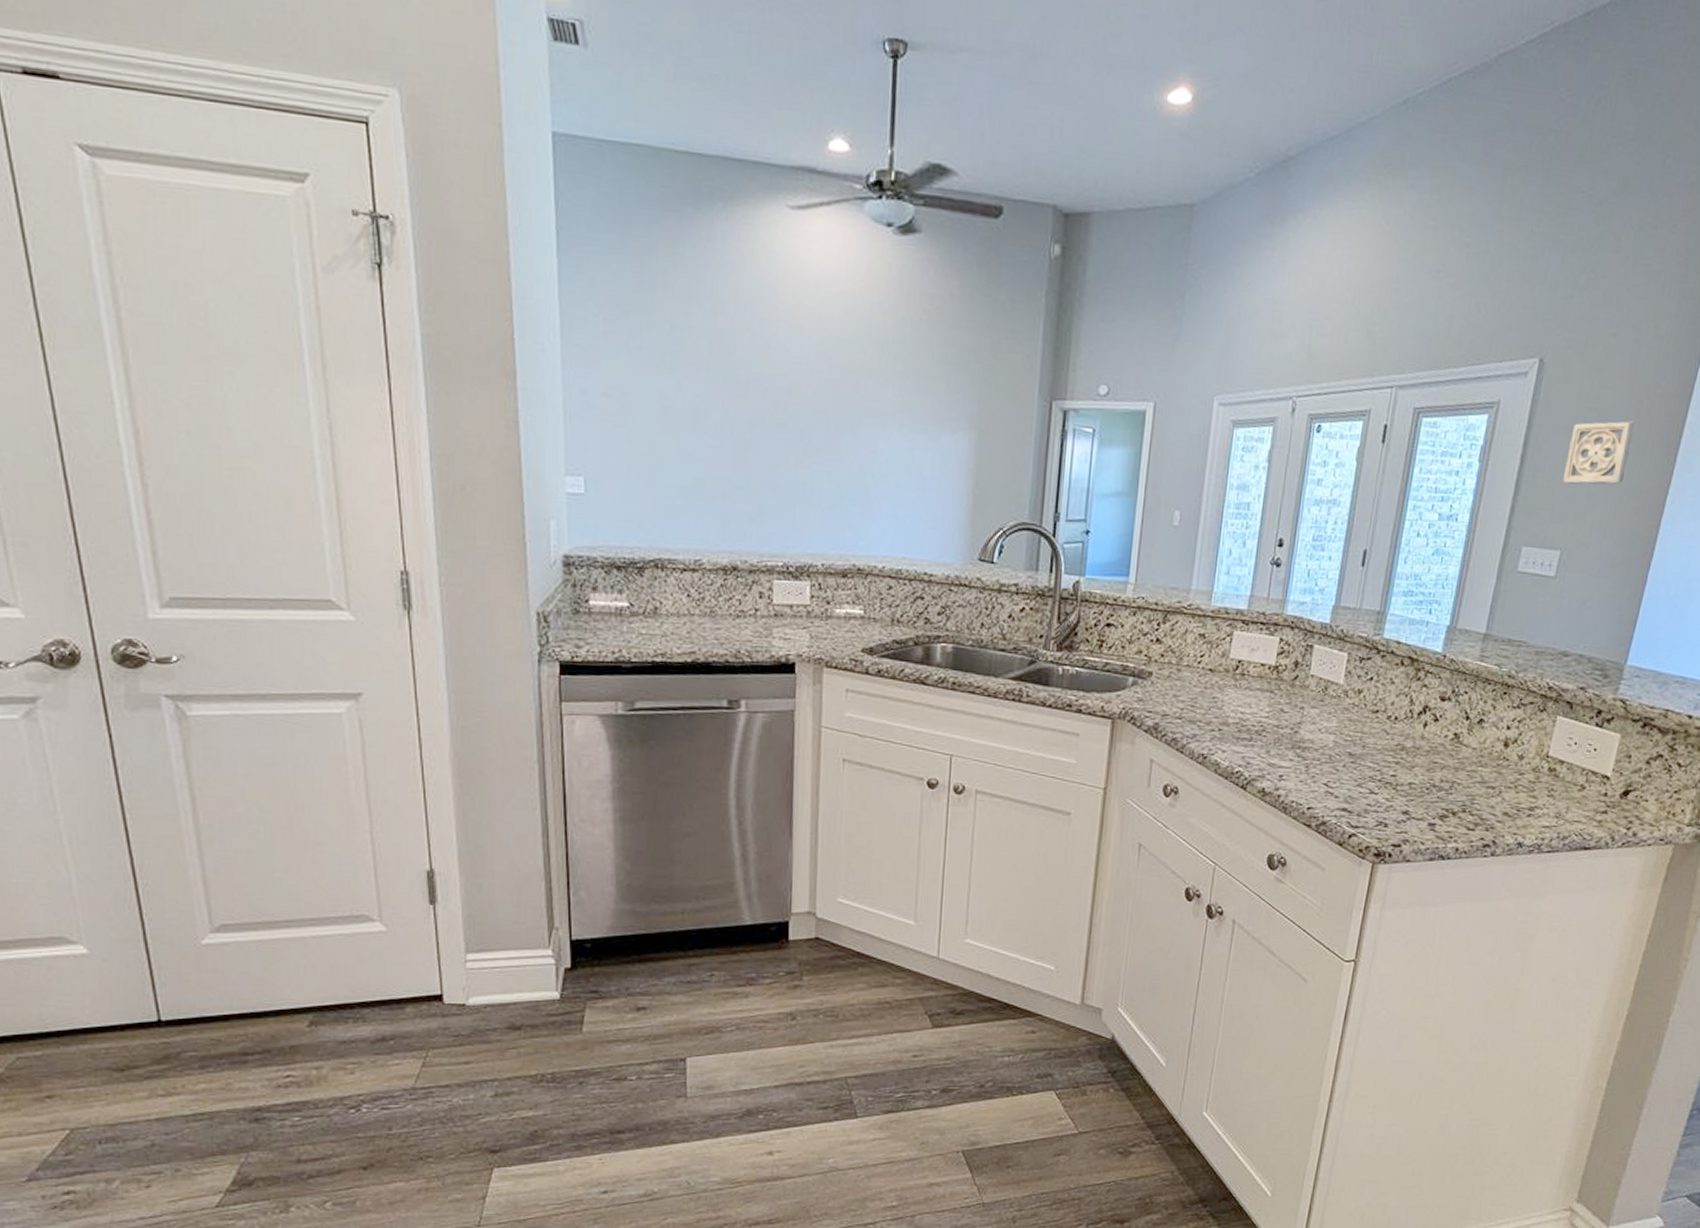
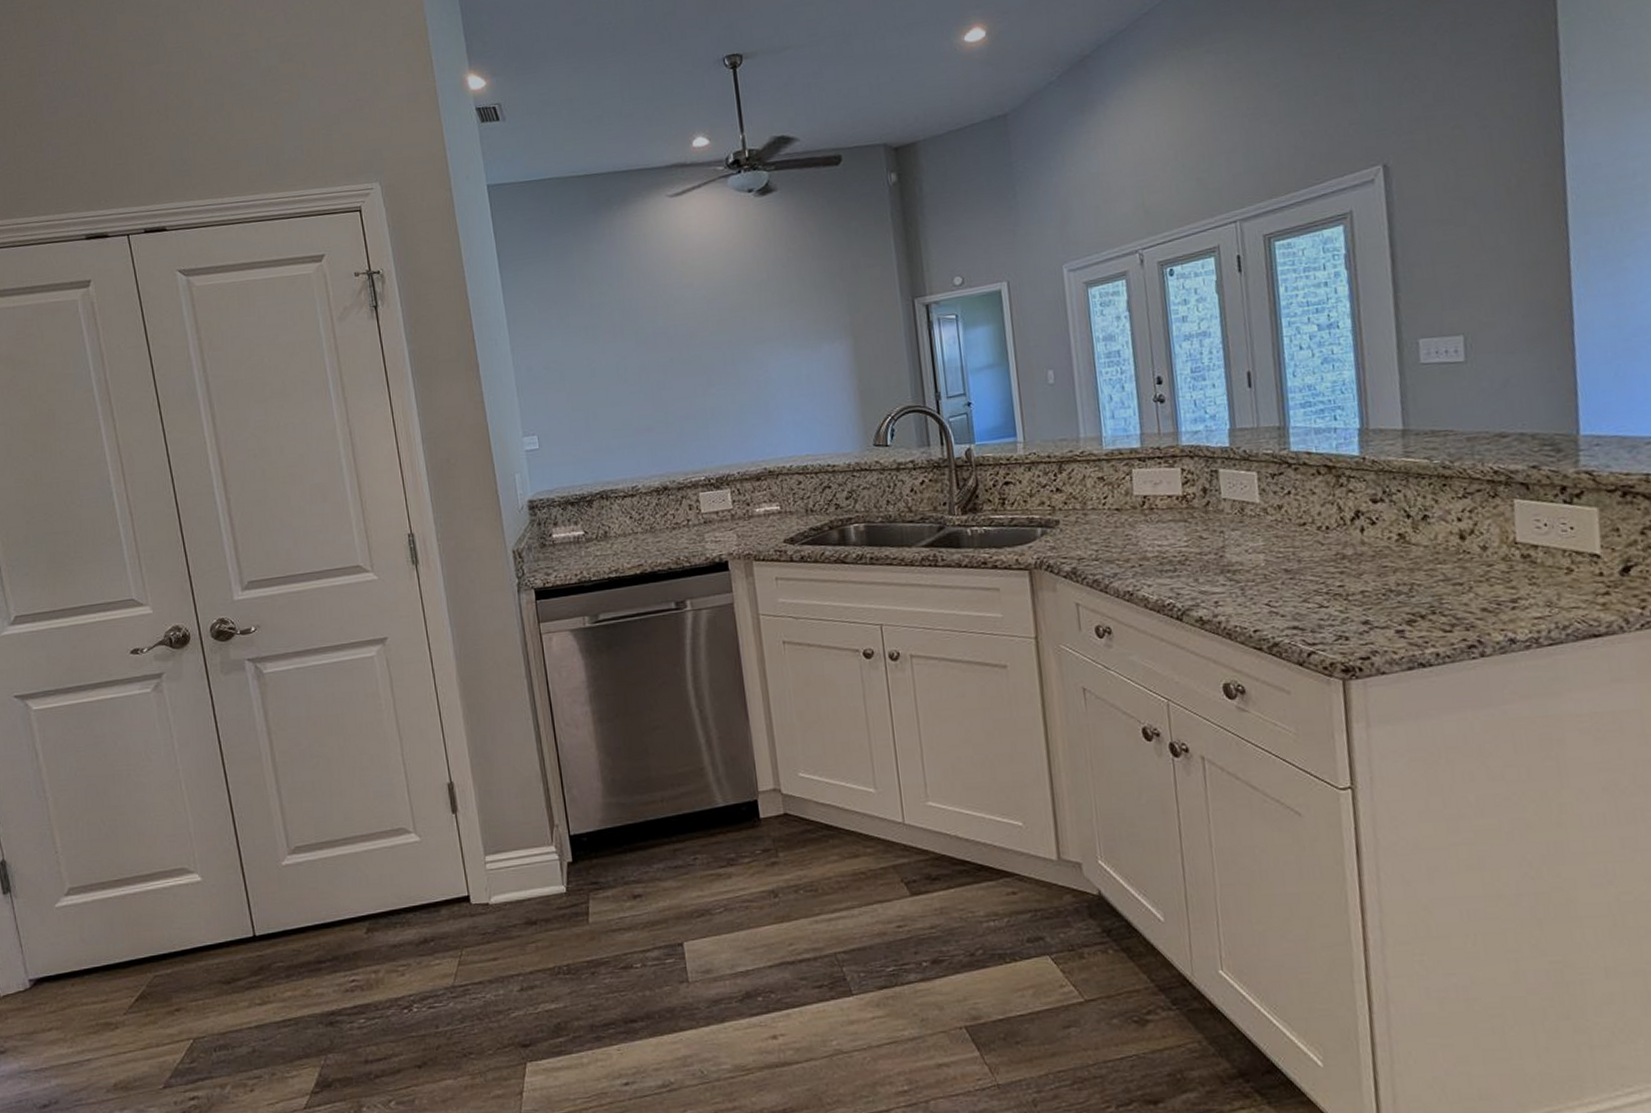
wall ornament: present [1562,421,1634,485] -> none [1439,199,1513,271]

